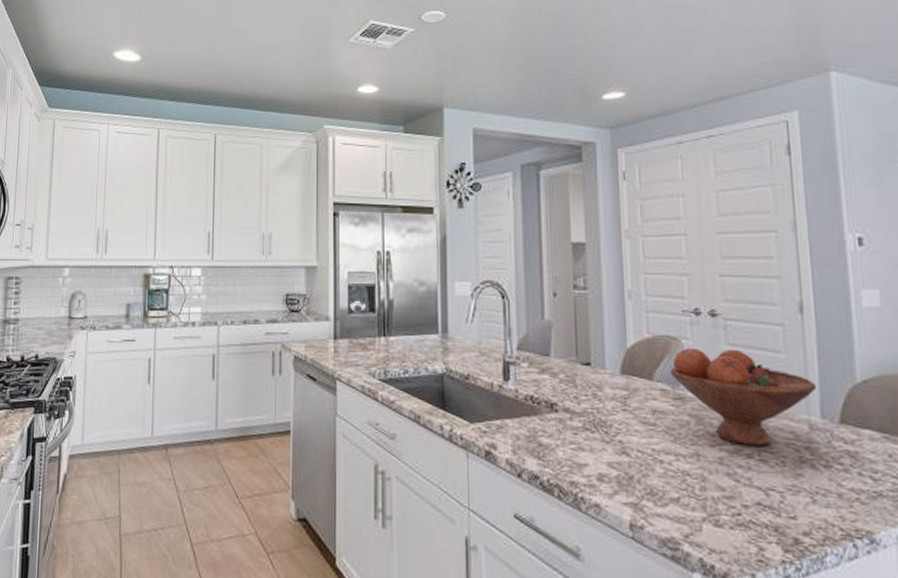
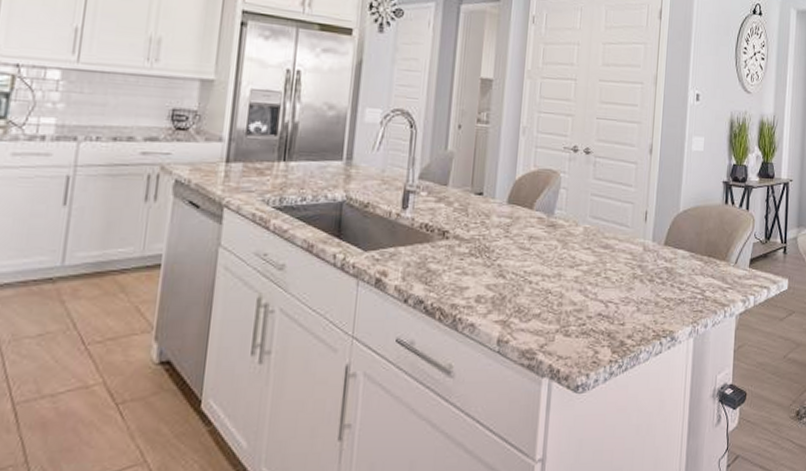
fruit bowl: present [669,347,817,446] -> none [547,180,653,265]

